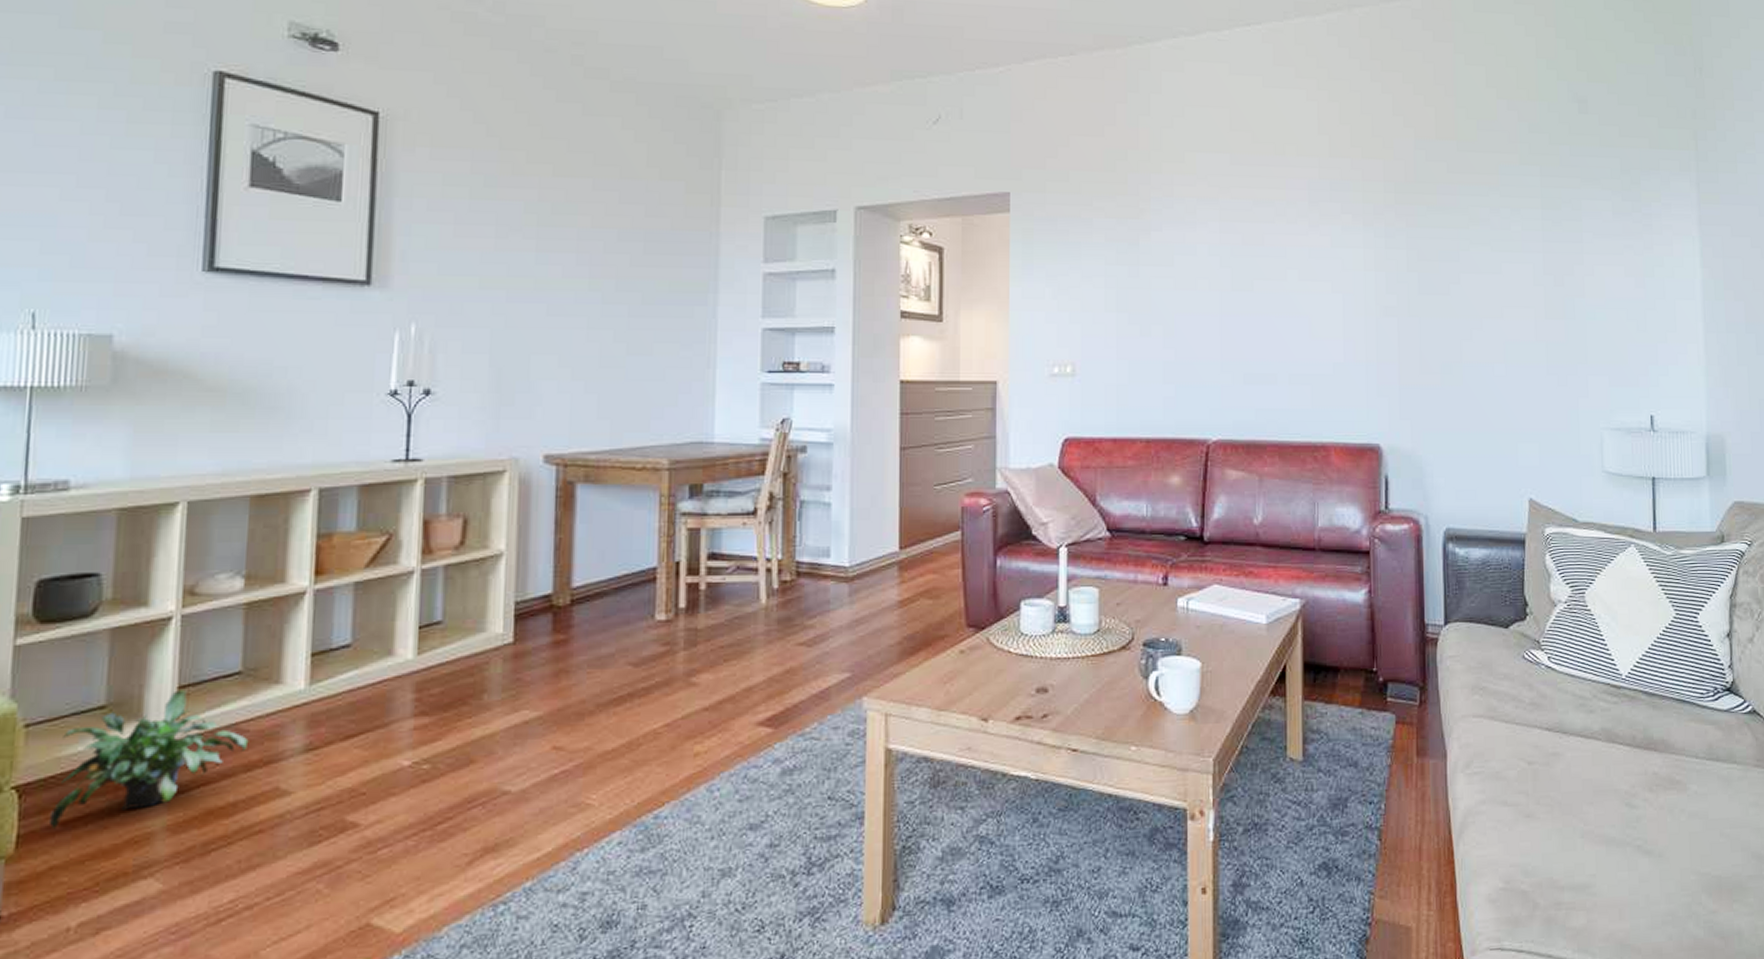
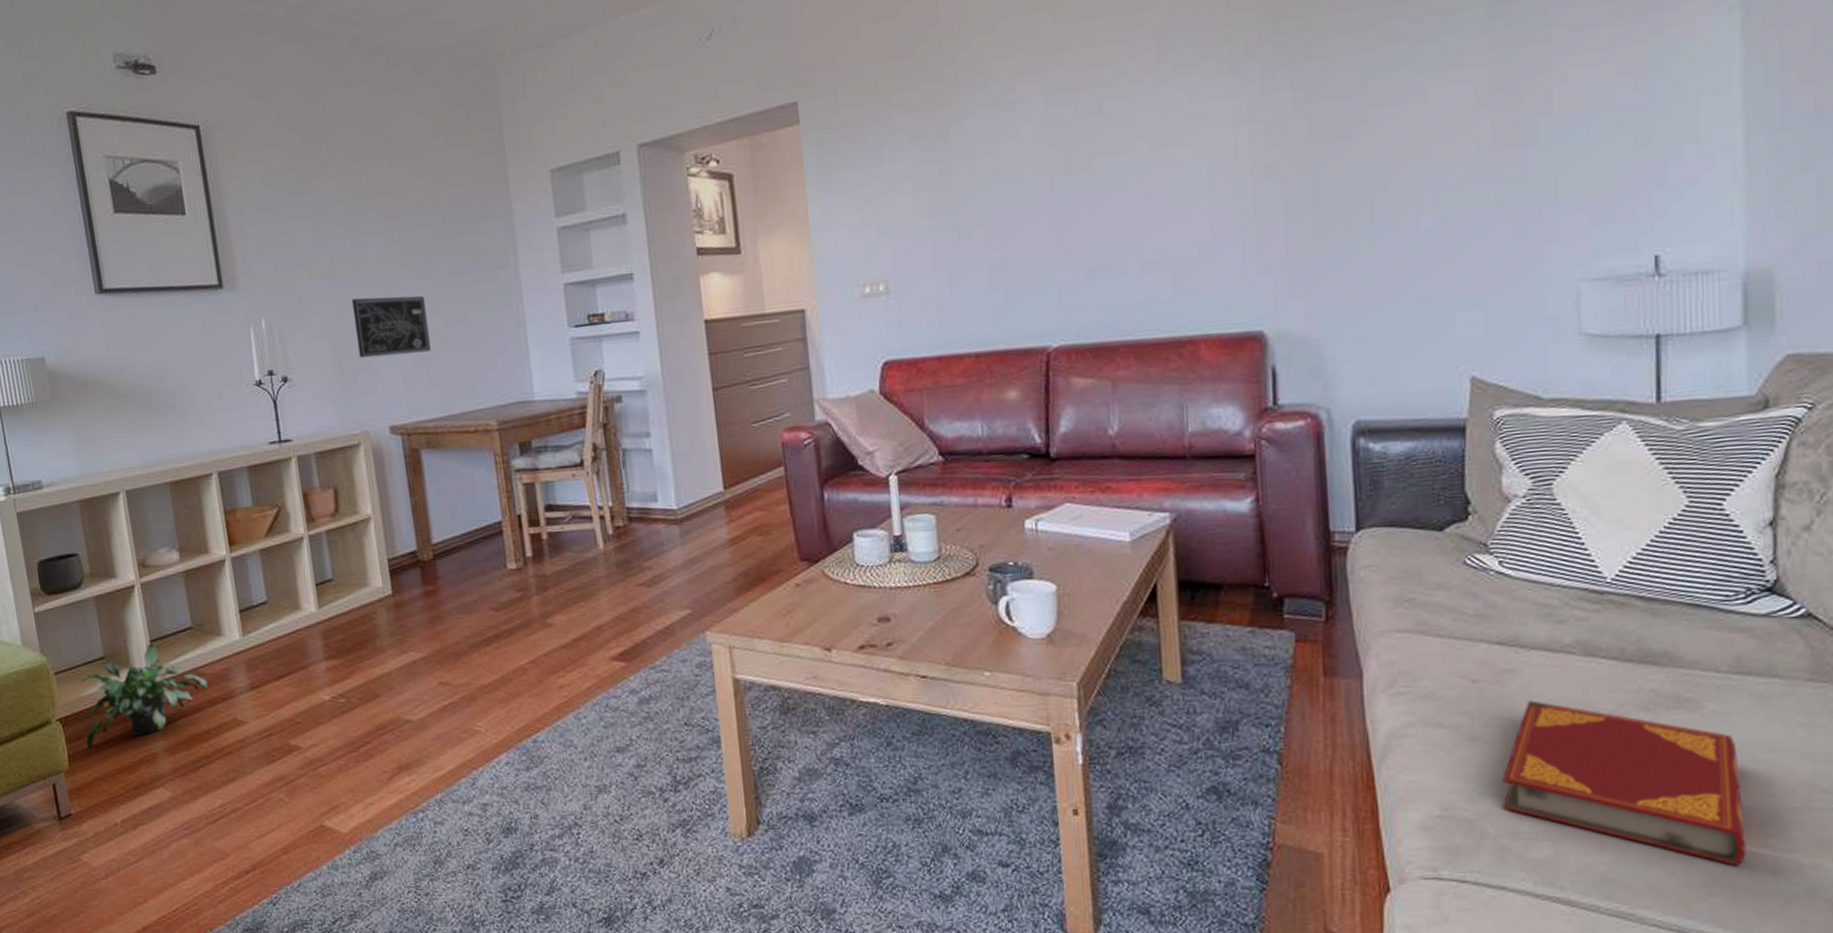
wall art: none [522,315,609,380] -> present [351,296,431,359]
hardback book: none [1550,781,1720,930] -> present [1502,700,1746,866]

